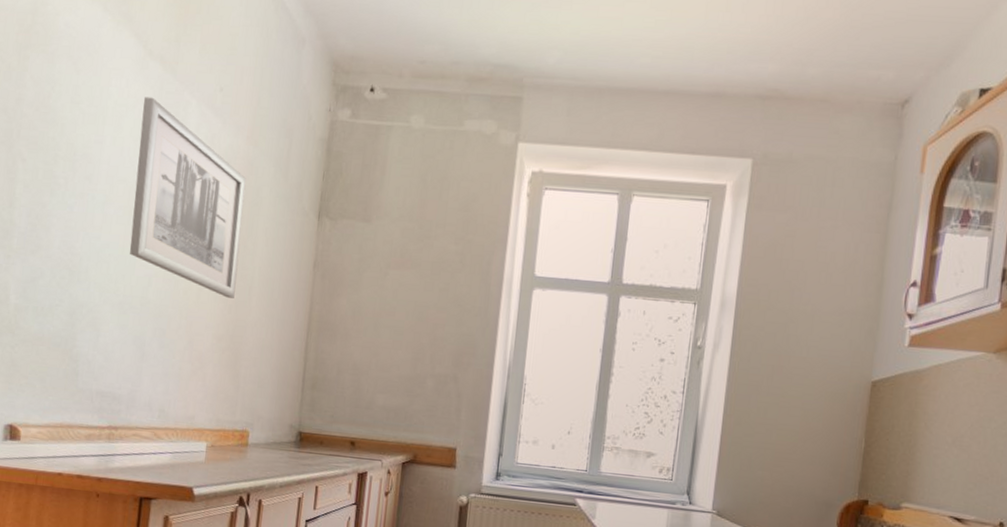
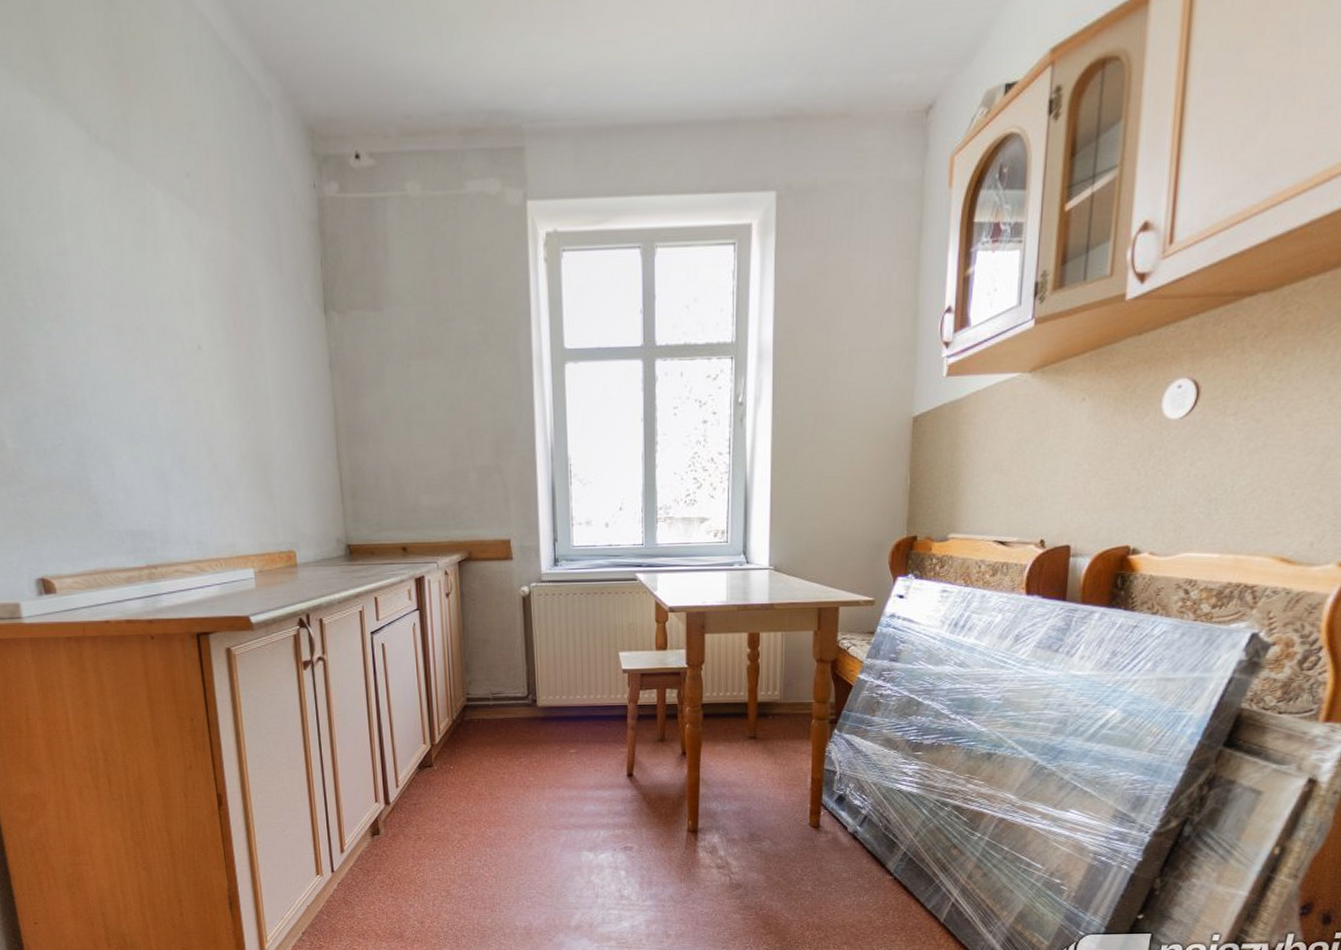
wall art: present [129,97,247,298] -> none [101,193,251,413]

